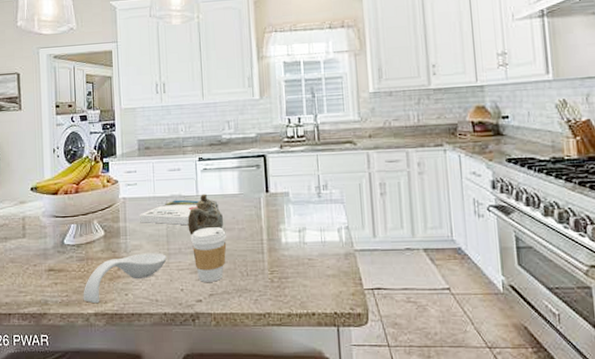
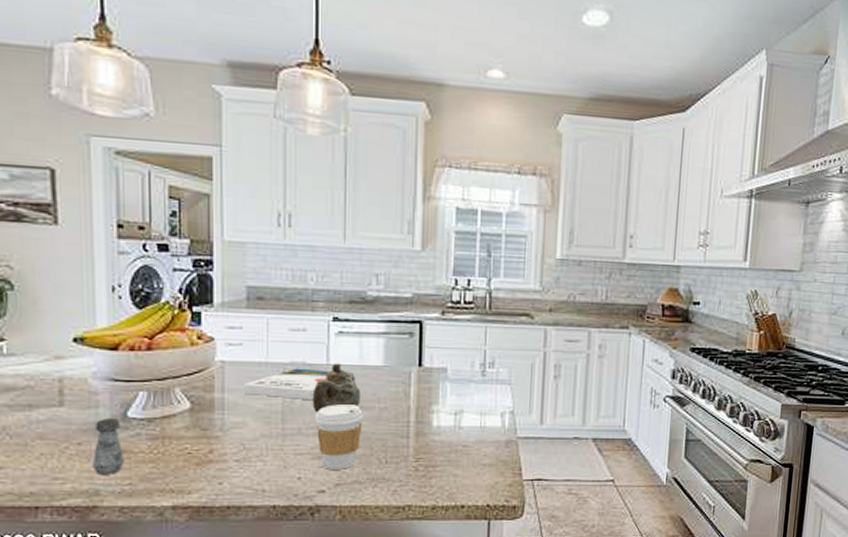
salt shaker: none [42,244,63,290] -> present [91,417,124,476]
spoon rest: present [83,253,167,304] -> none [155,433,280,495]

